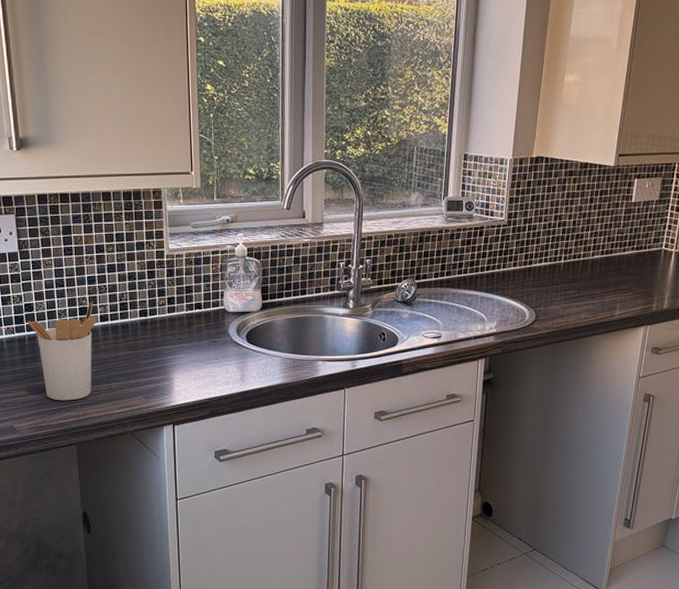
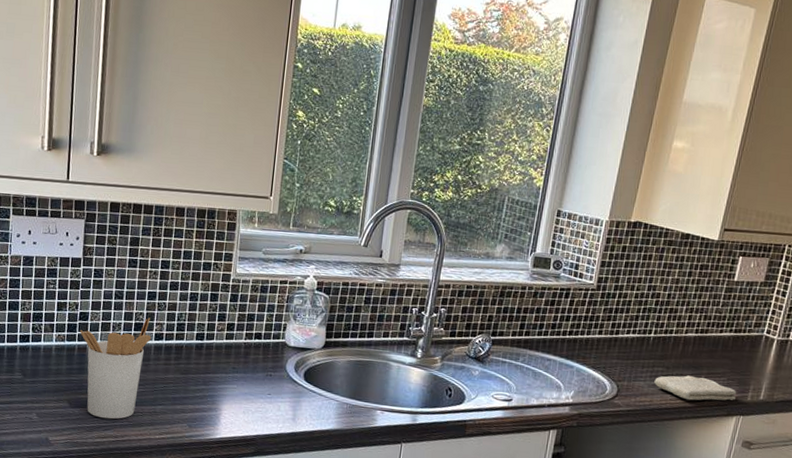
washcloth: none [568,294,643,317] -> present [654,375,737,401]

